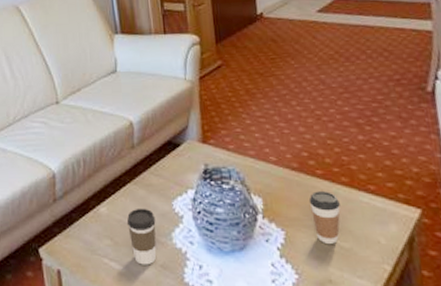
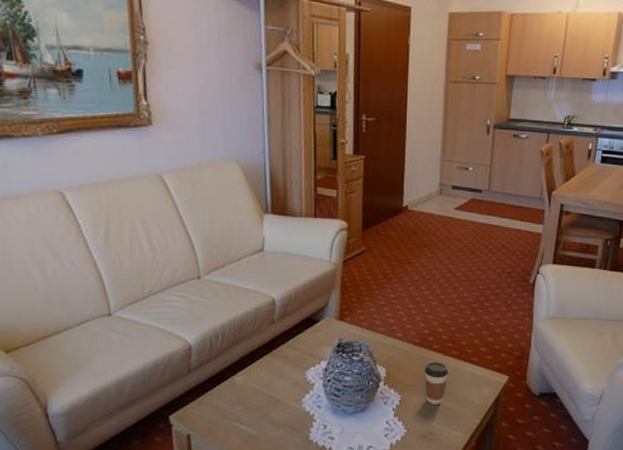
coffee cup: present [126,208,157,265] -> none [260,377,288,427]

